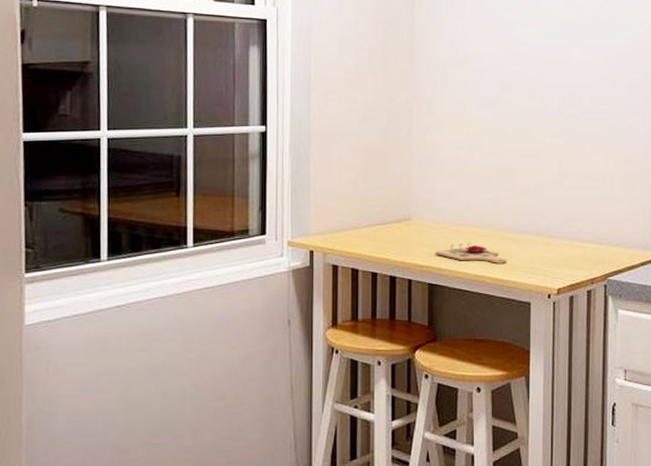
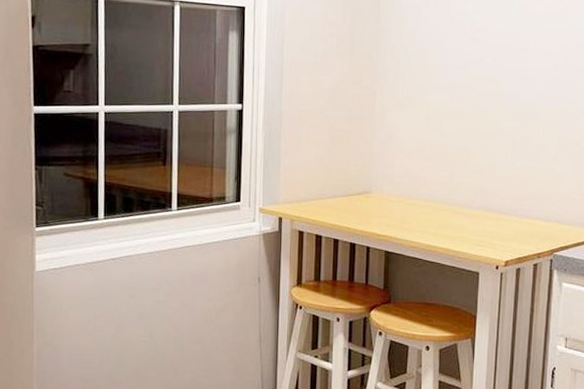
cutting board: present [435,243,507,263] -> none [392,215,459,236]

